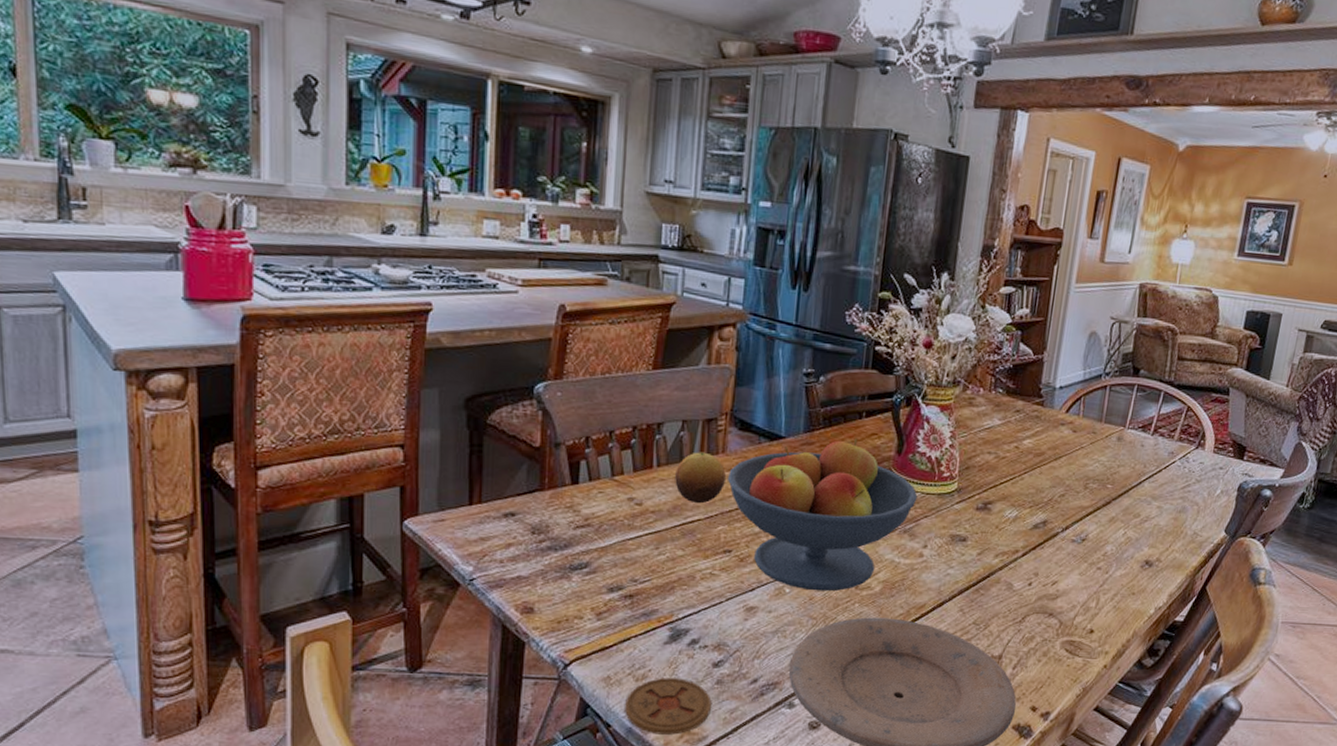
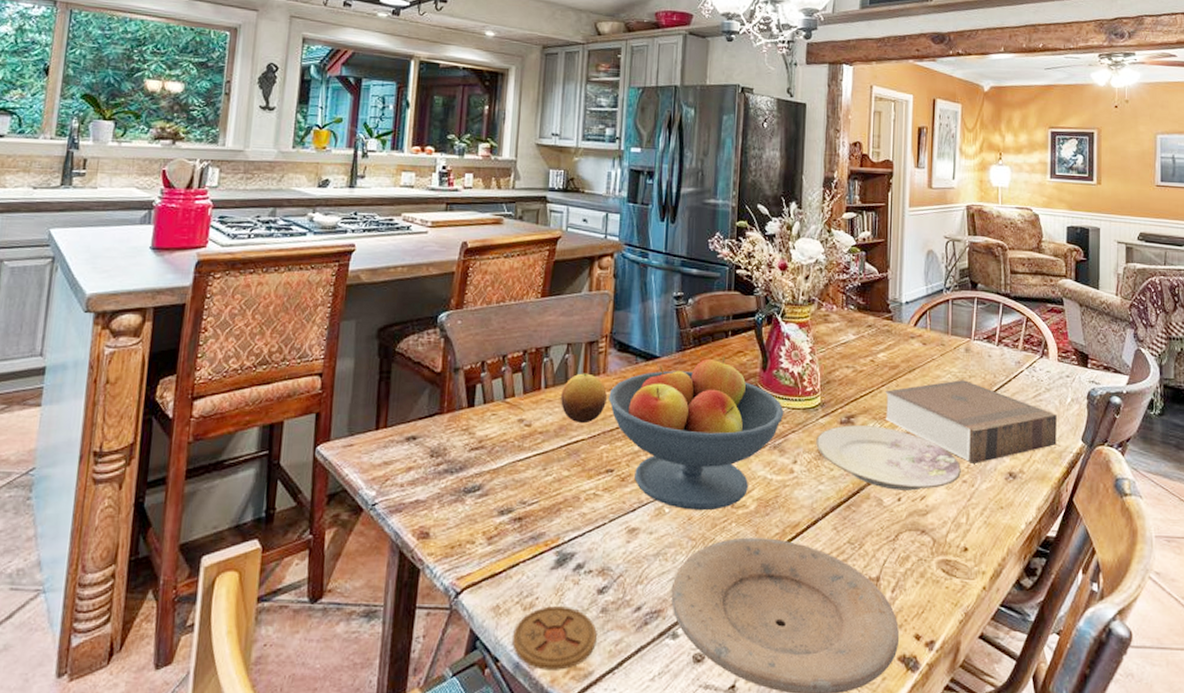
plate: none [949,511,1097,576] -> present [816,425,961,491]
book: none [1024,469,1204,552] -> present [884,380,1057,464]

